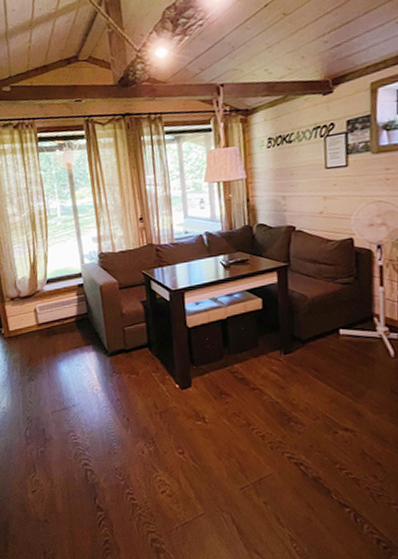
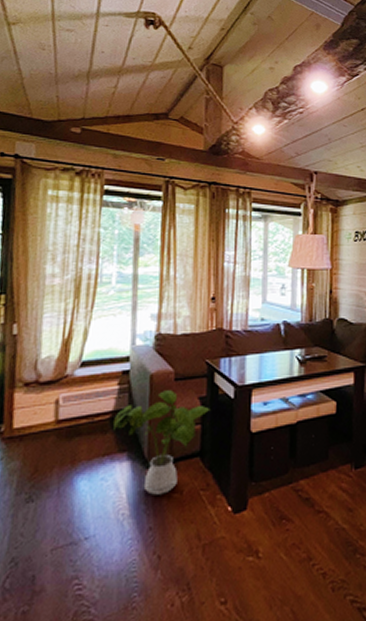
house plant: none [77,297,152,376] -> present [112,390,210,495]

